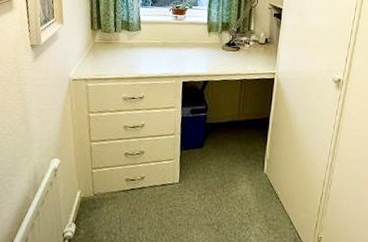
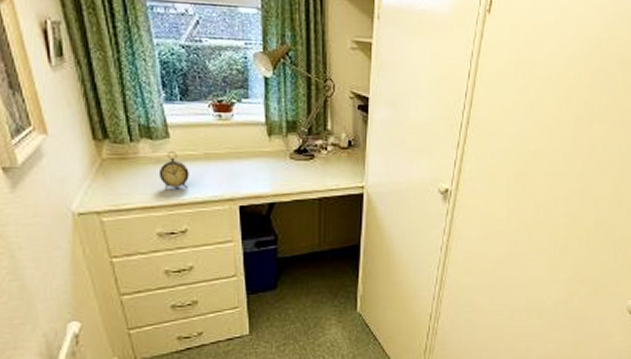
alarm clock: none [130,40,151,67] -> present [158,152,189,189]

